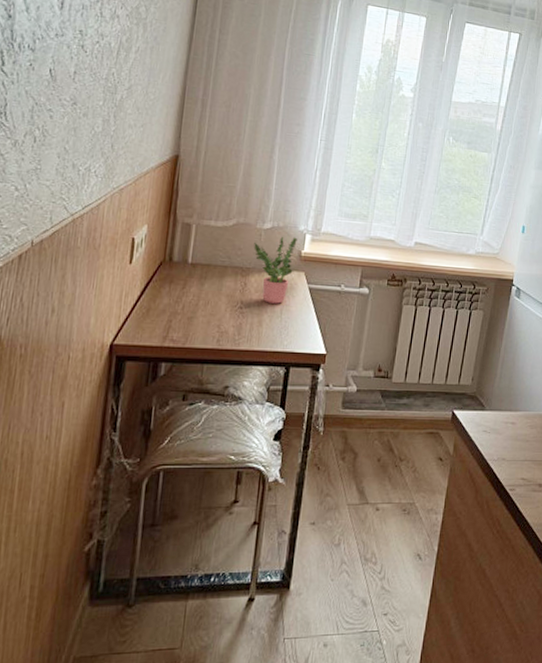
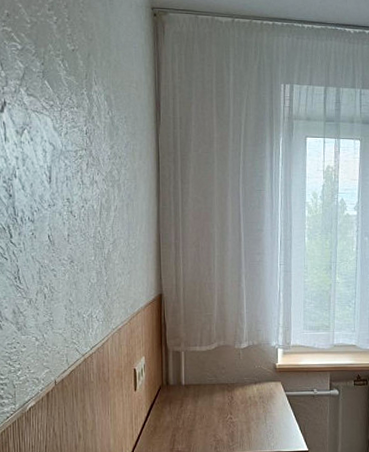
potted plant: present [254,237,297,304] -> none [235,352,271,412]

